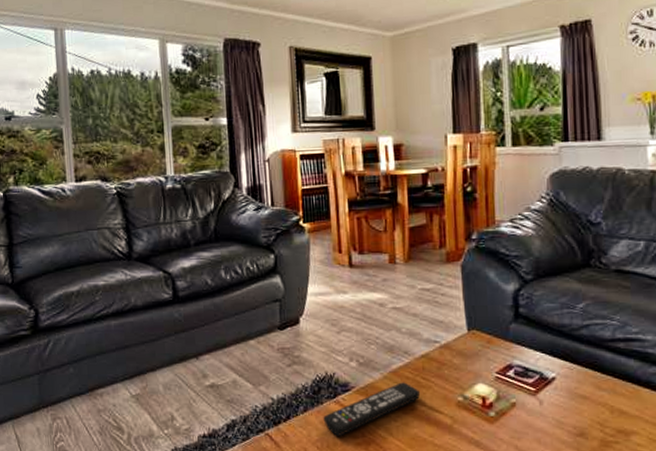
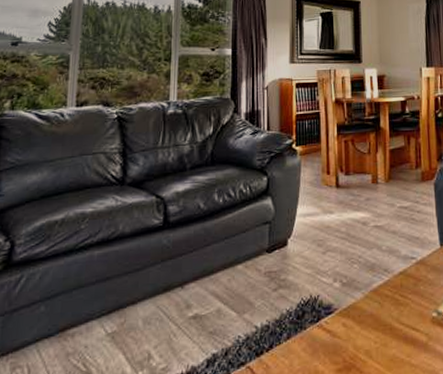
remote control: present [323,382,421,436] -> none [306,301,399,363]

